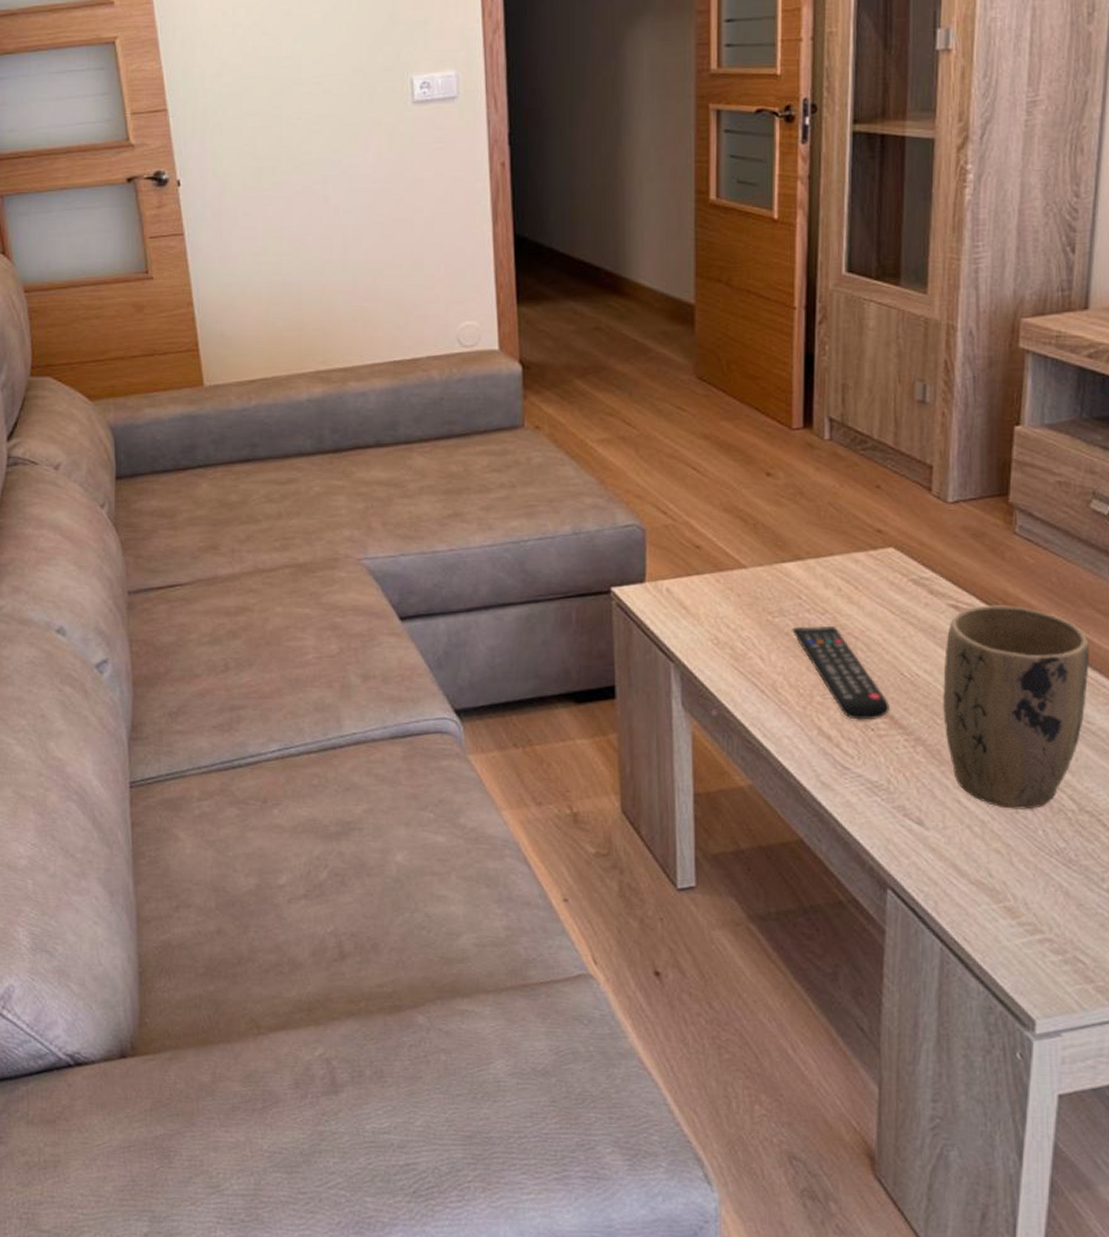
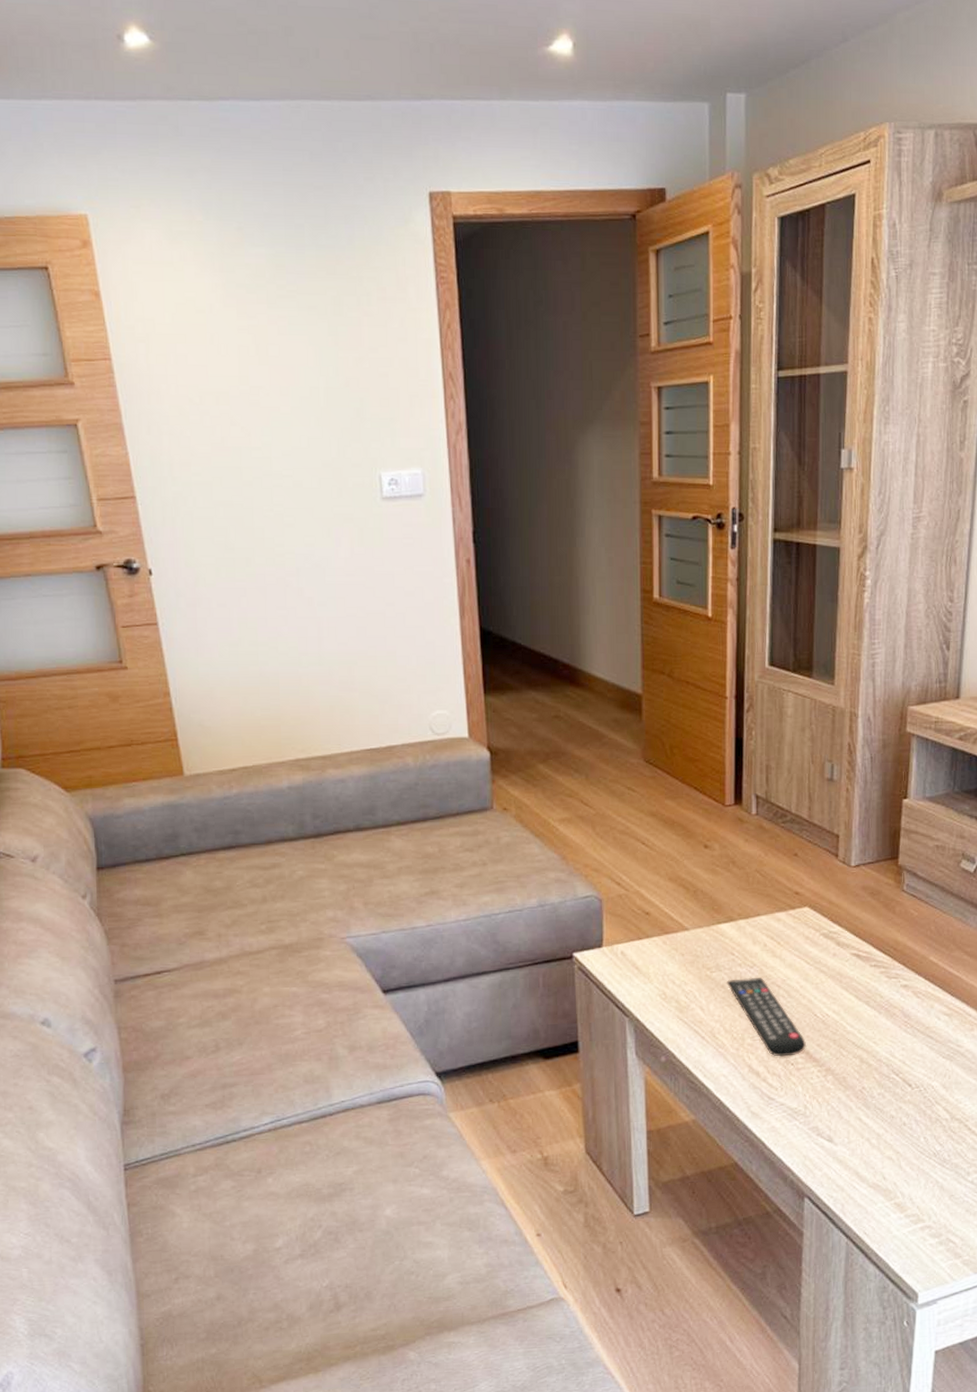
plant pot: present [943,605,1089,810] -> none [848,952,959,1122]

